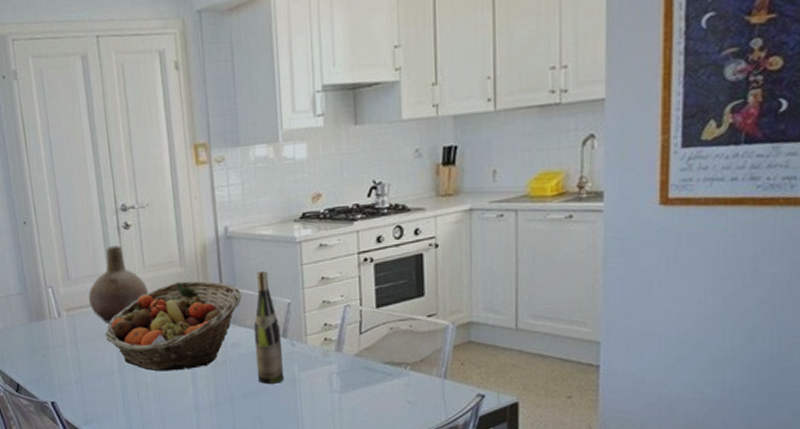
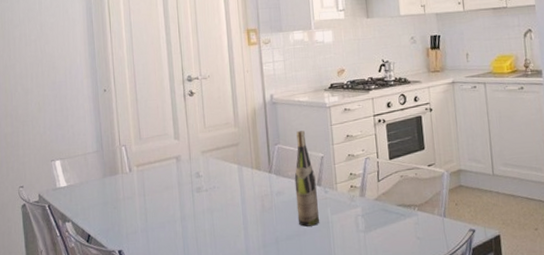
vase: present [88,245,148,323] -> none [156,110,208,177]
fruit basket: present [105,280,243,372] -> none [169,139,285,219]

